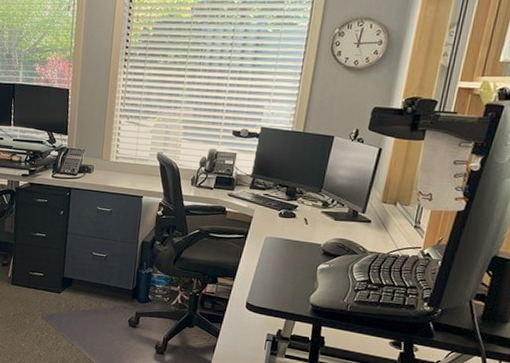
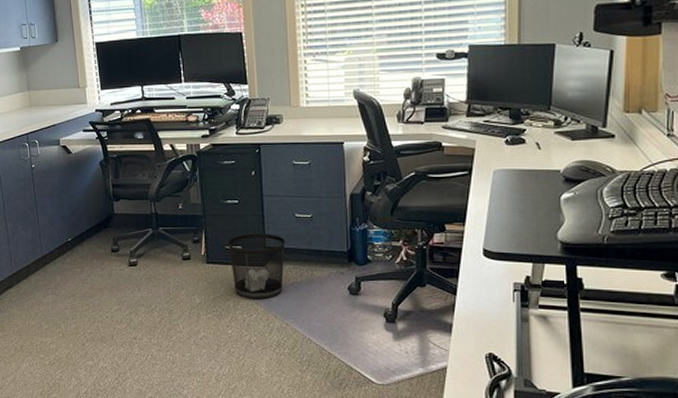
waste bin: none [31,263,81,321] -> present [227,233,285,299]

